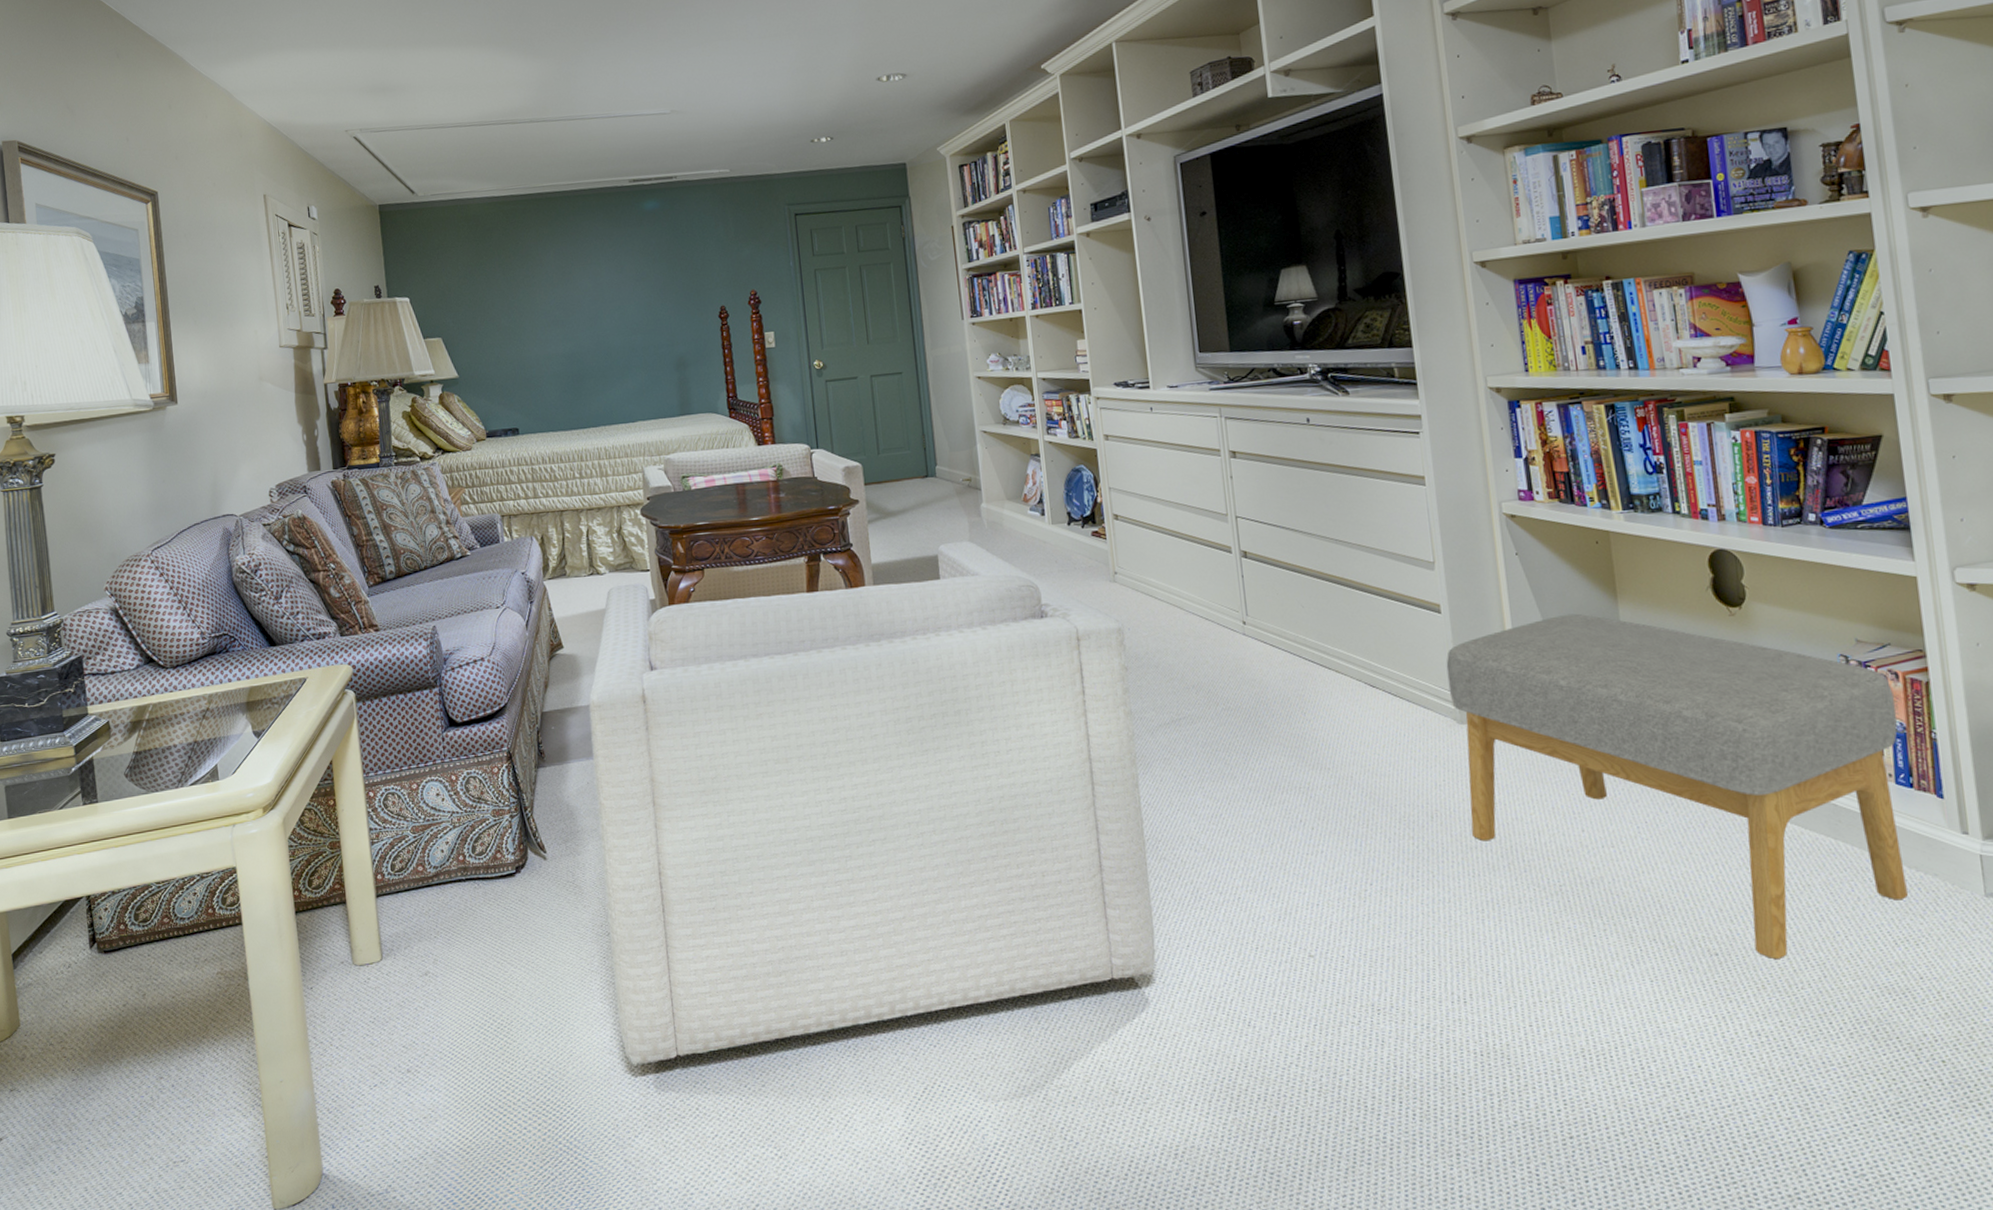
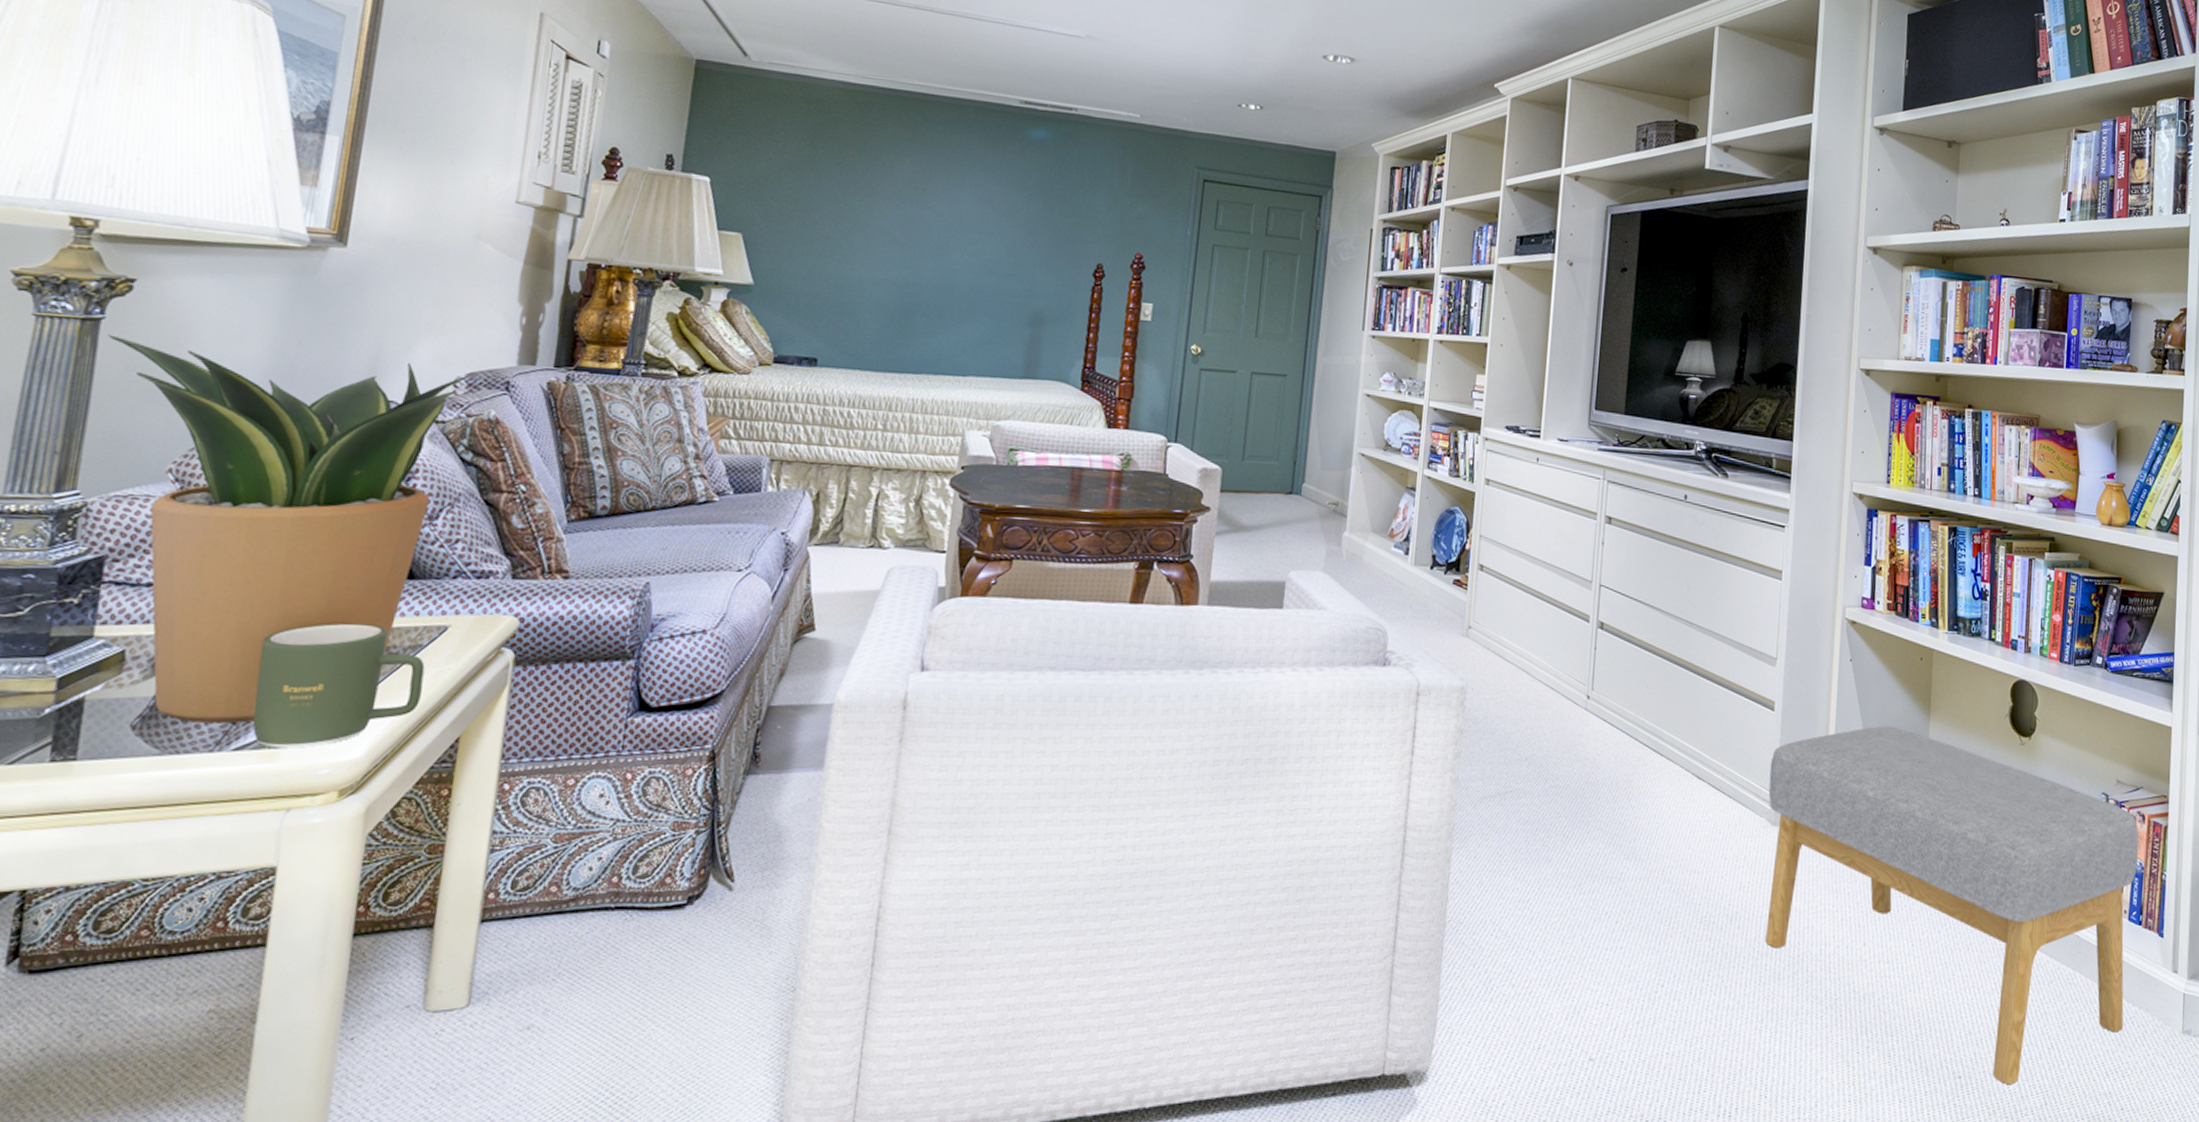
potted plant: none [48,483,277,768] -> present [108,335,468,724]
mug: none [190,683,300,781] -> present [252,622,425,749]

